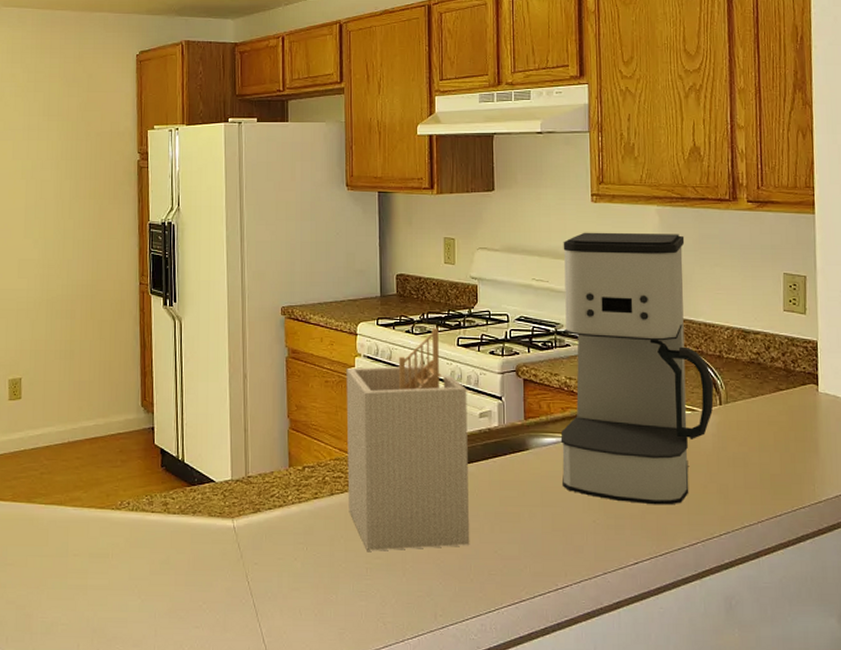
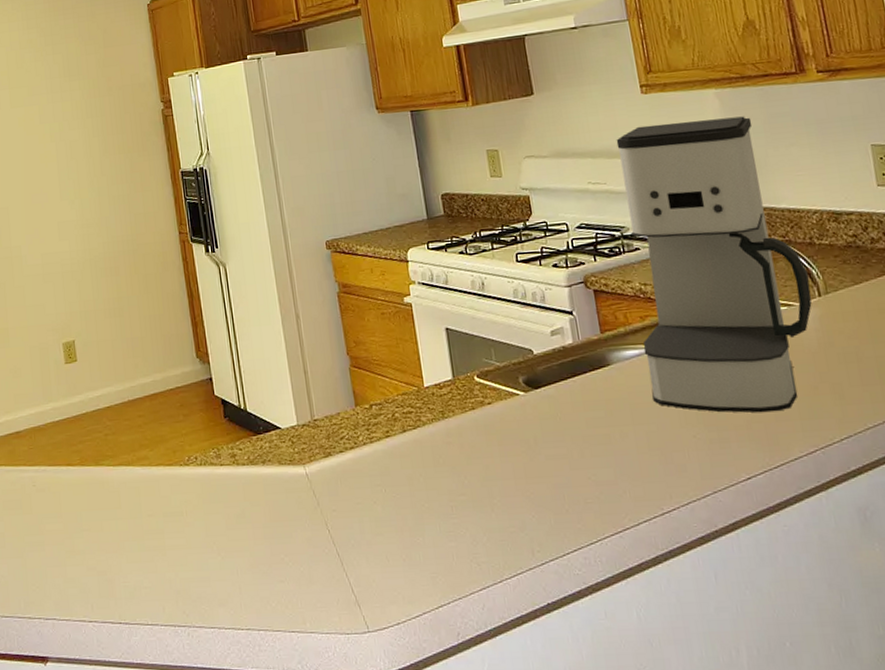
utensil holder: present [346,327,470,551] -> none [402,245,560,488]

